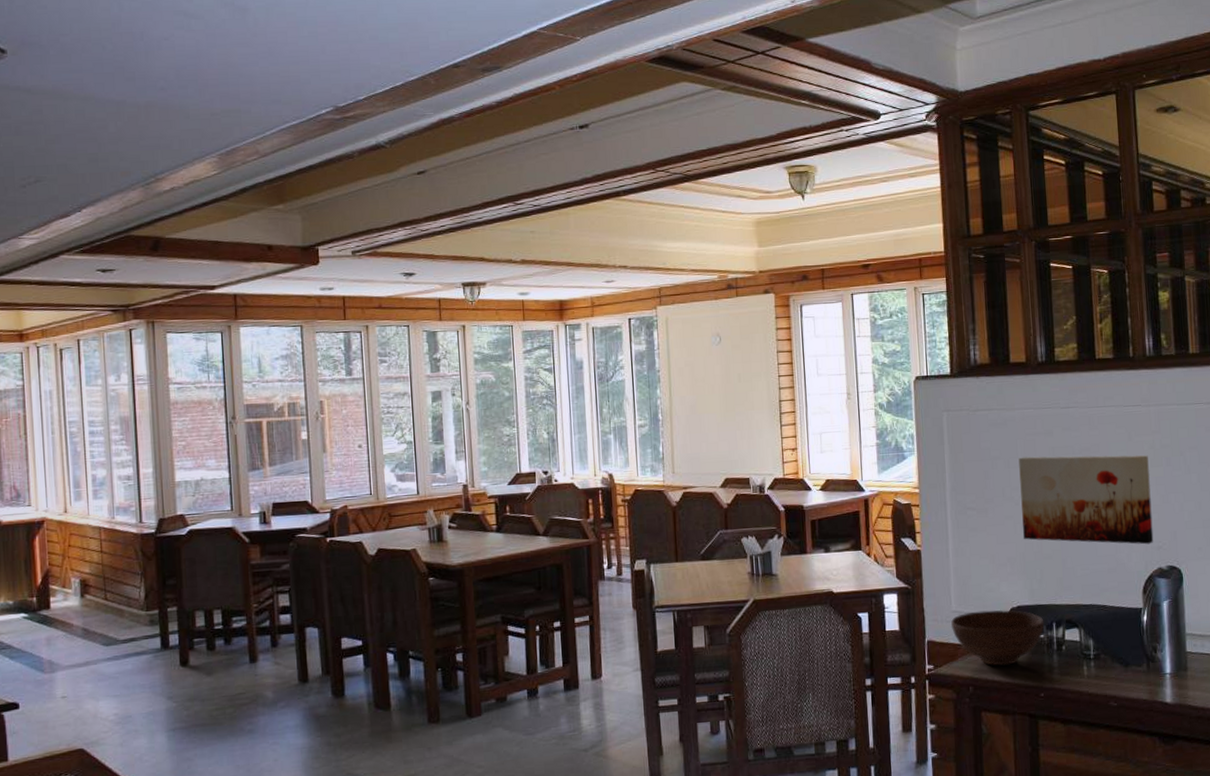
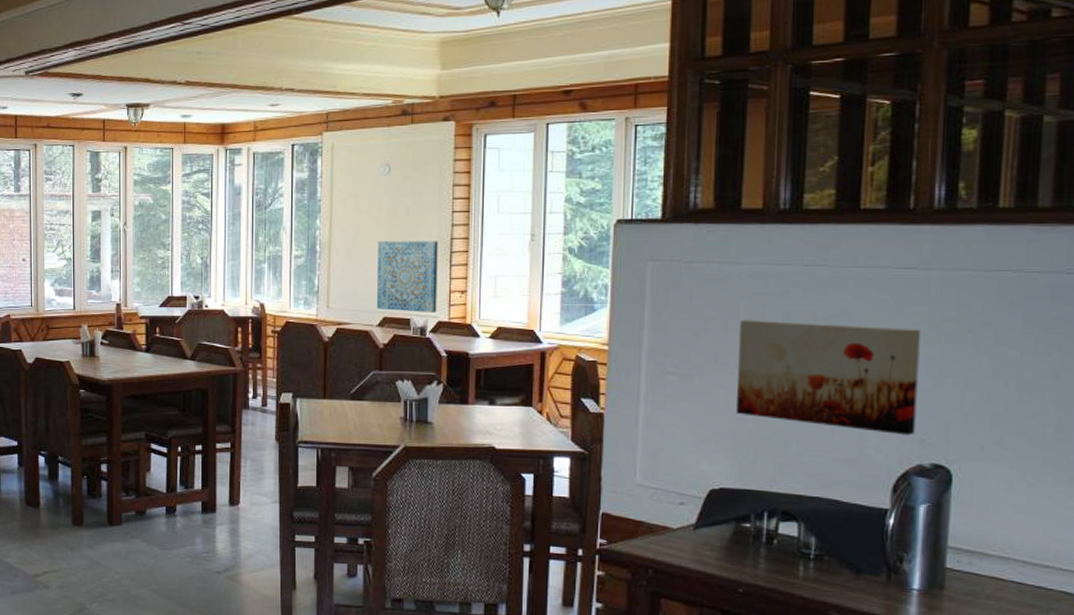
wall art: none [715,404,773,472] -> present [377,241,438,312]
bowl: present [950,609,1045,666] -> none [632,487,753,552]

